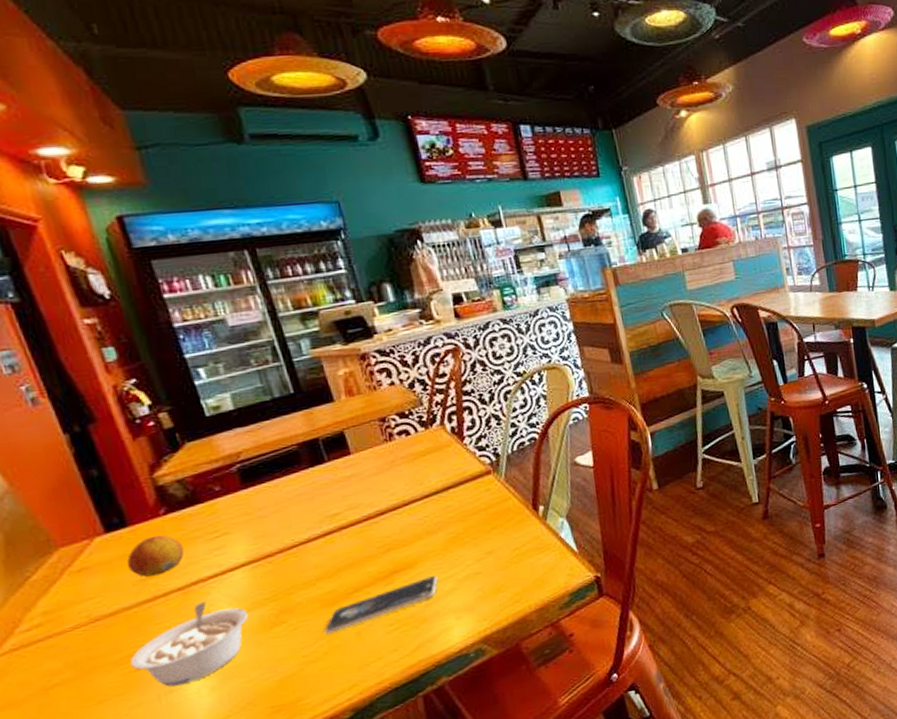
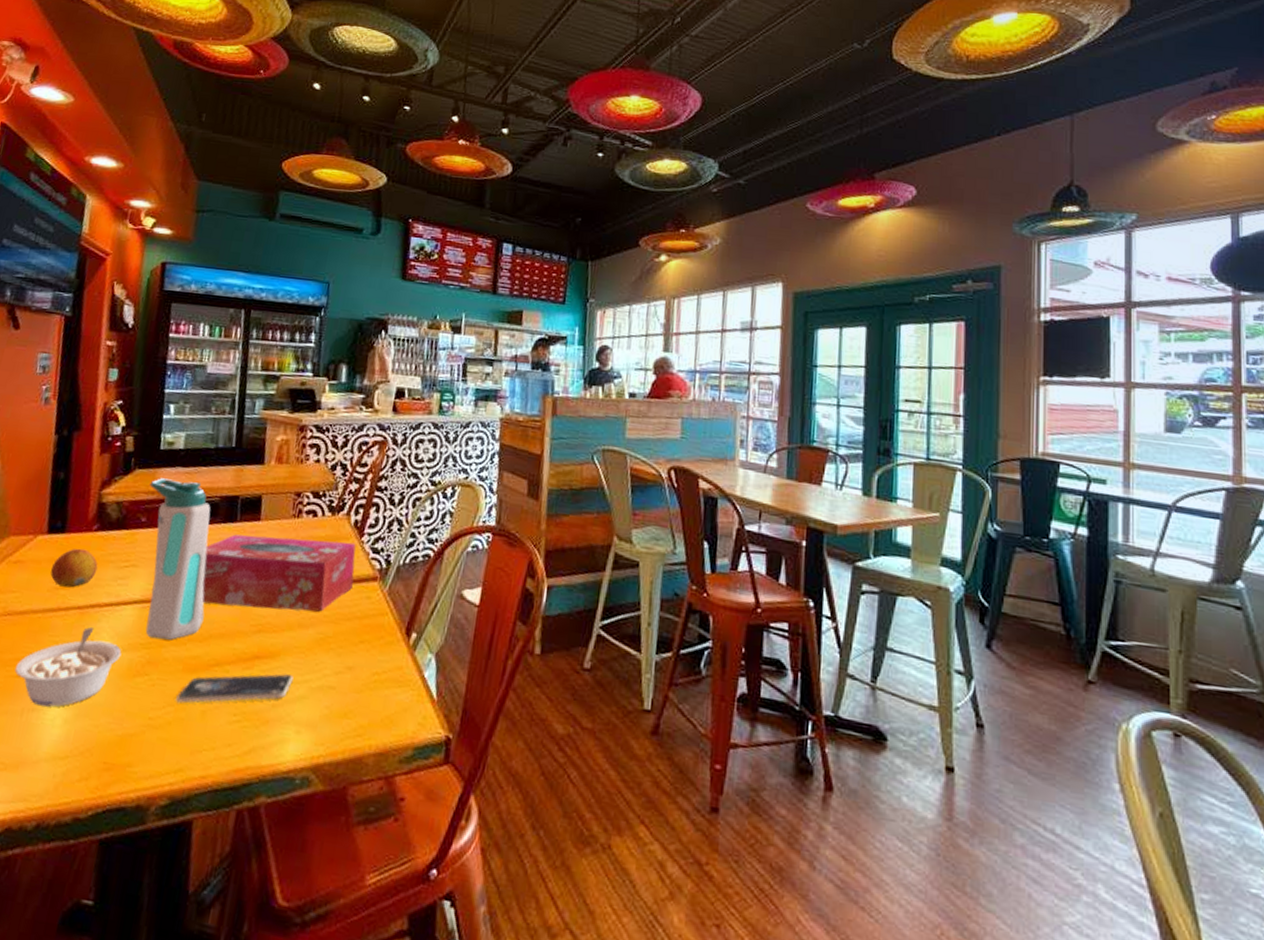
water bottle: none [208,437,326,591] -> present [145,478,211,640]
tissue box: none [300,447,469,544] -> present [202,534,356,612]

